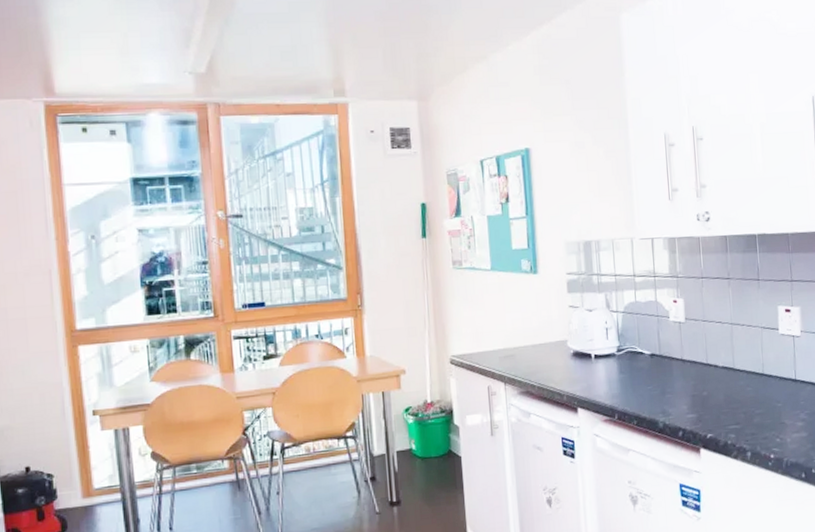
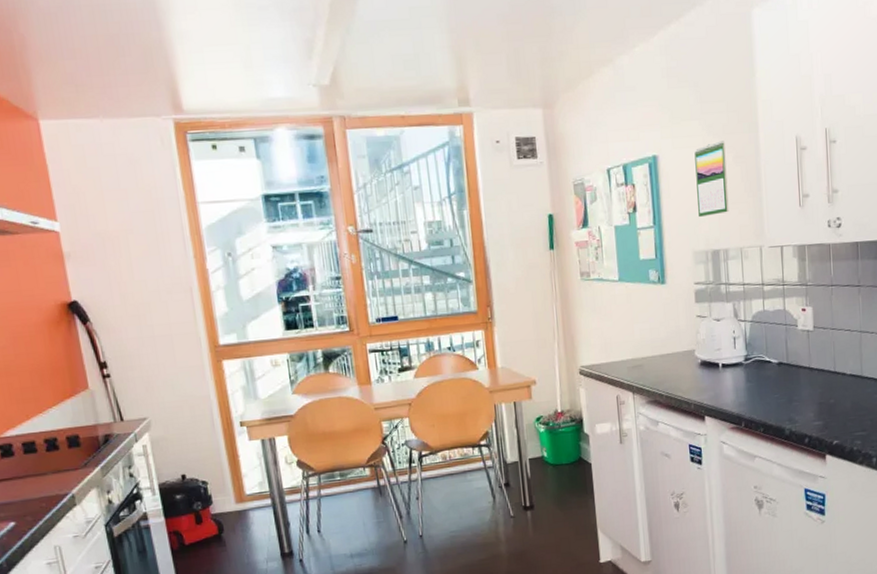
calendar: none [566,135,600,209] -> present [694,140,729,218]

